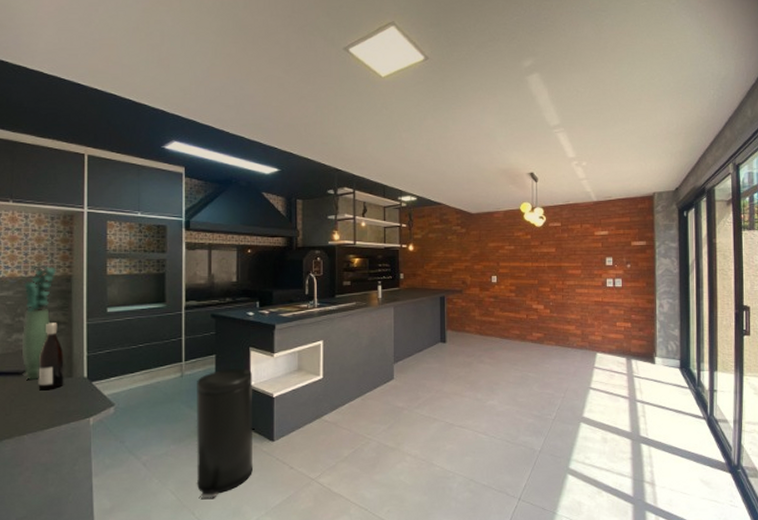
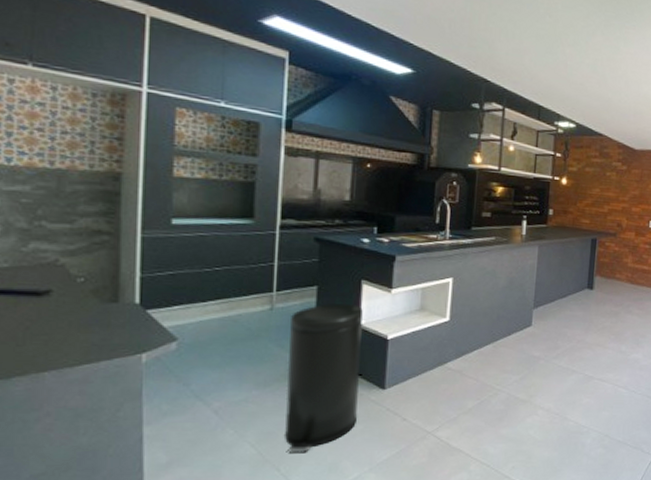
vase: present [21,262,56,381] -> none [43,150,98,304]
bottle: present [38,323,64,391] -> none [67,231,107,317]

